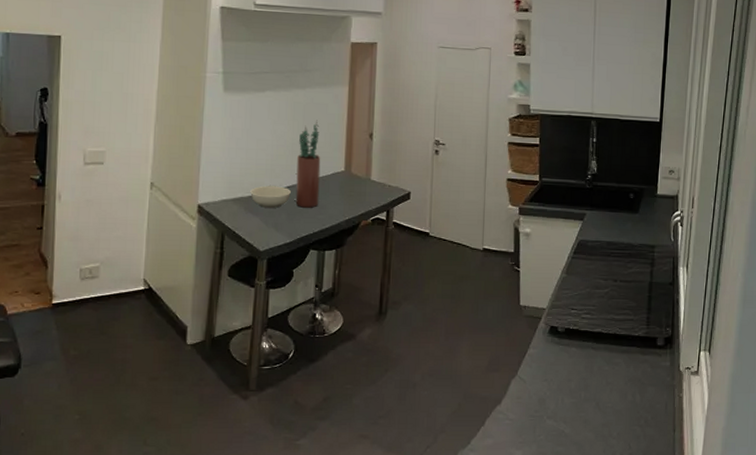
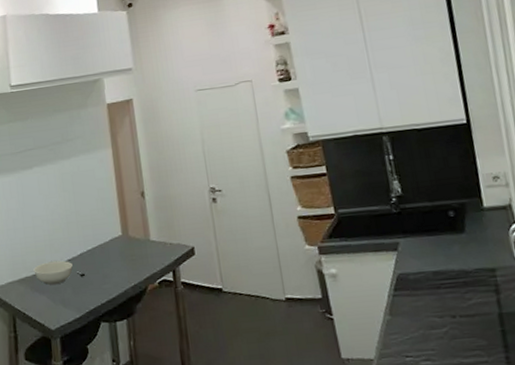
vase: present [295,120,321,208] -> none [72,187,102,280]

